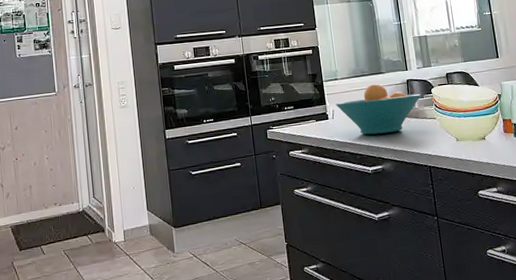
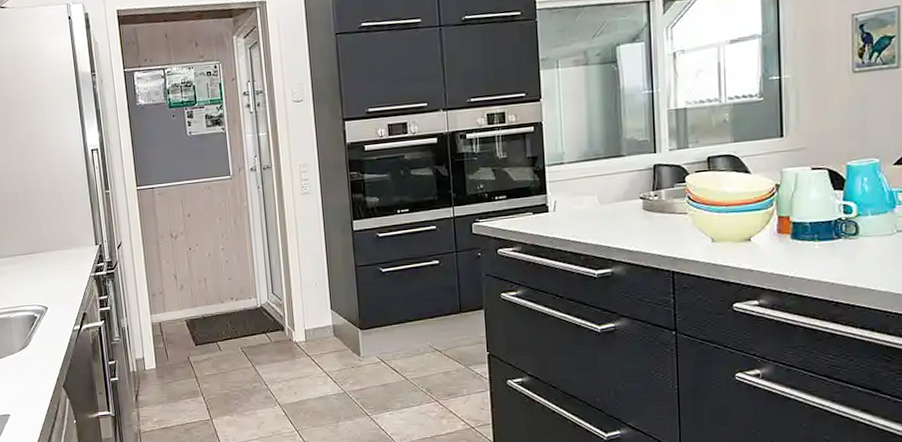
fruit bowl: present [335,84,421,135] -> none [559,169,671,232]

